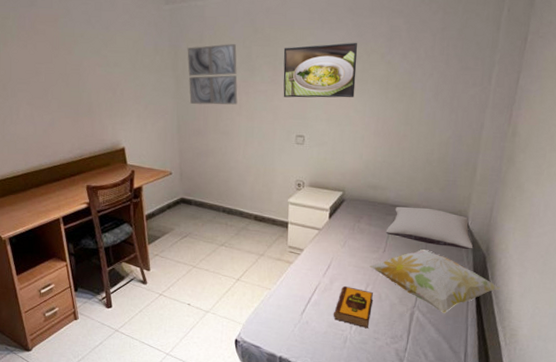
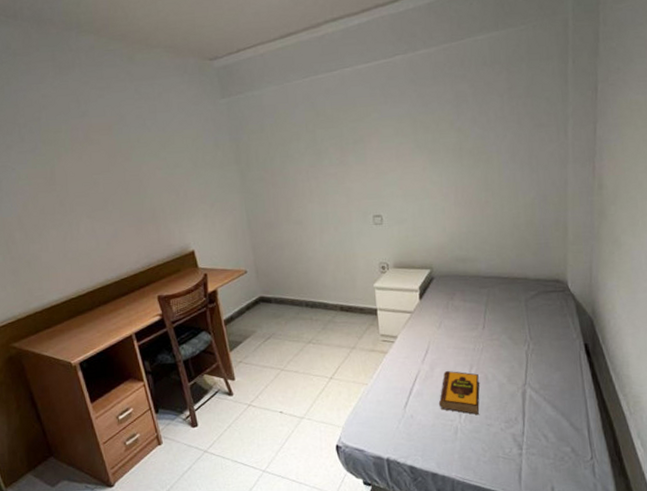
wall art: present [187,43,238,105] -> none [249,129,308,196]
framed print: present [283,42,358,98] -> none [348,112,429,178]
decorative pillow: present [369,249,501,313] -> none [470,320,615,388]
pillow: present [385,206,473,250] -> none [482,275,578,315]

